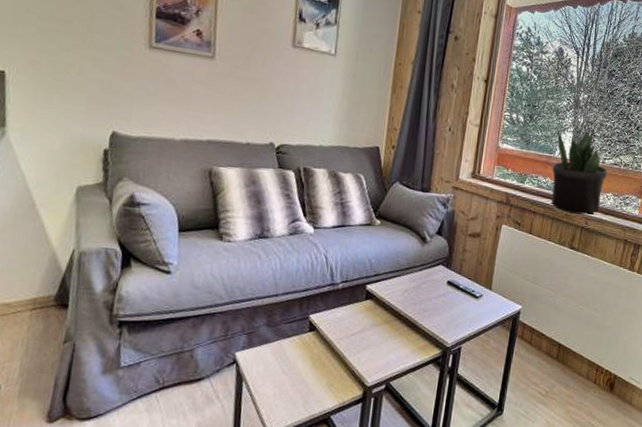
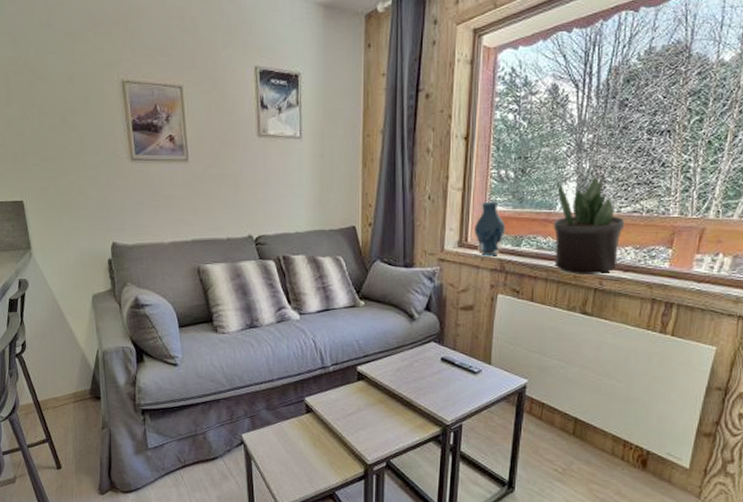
vase: none [486,139,514,190] -> present [474,201,506,256]

